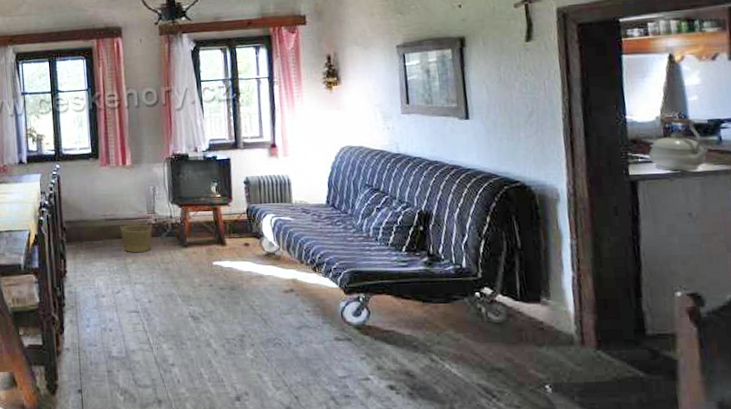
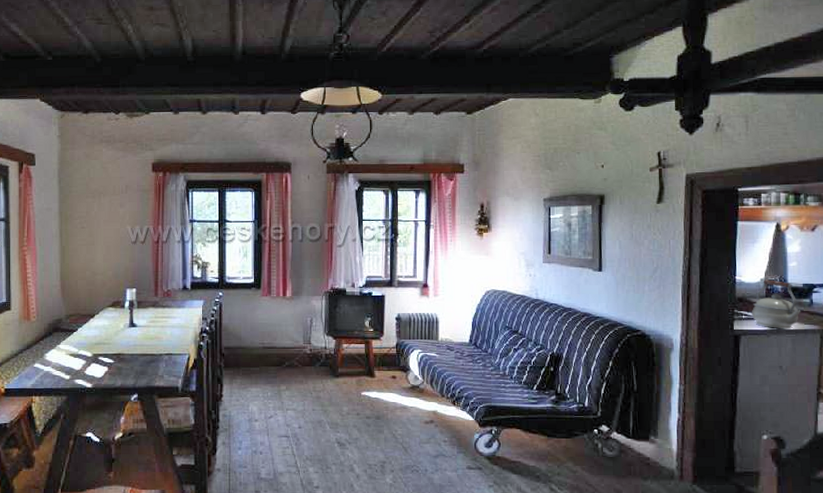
basket: present [120,223,153,253] -> none [277,353,307,381]

